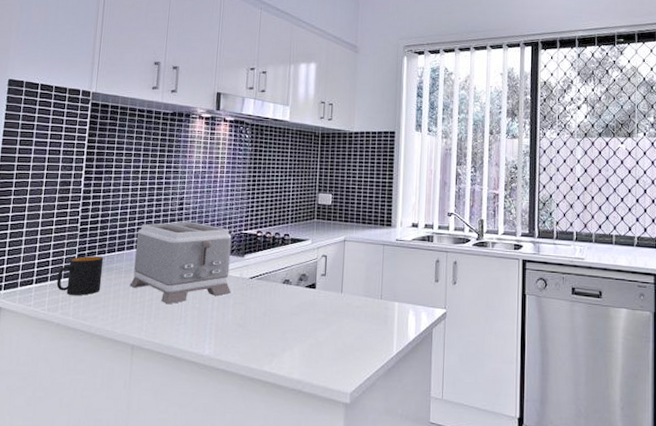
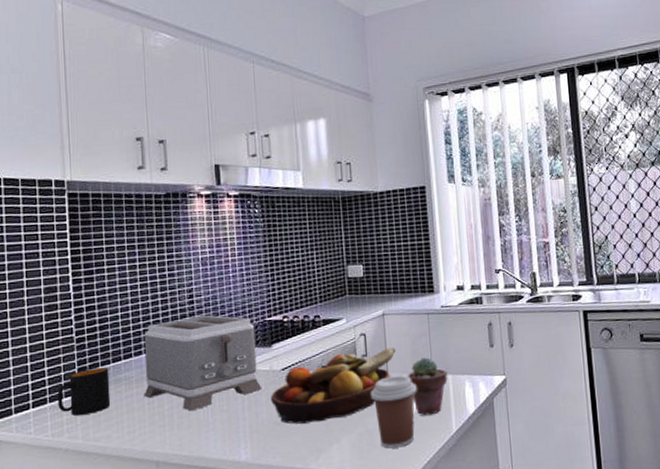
fruit bowl: none [237,270,352,329] -> present [271,347,396,424]
coffee cup: none [325,297,366,362] -> present [371,375,417,449]
potted succulent: none [358,284,394,336] -> present [407,357,448,416]

